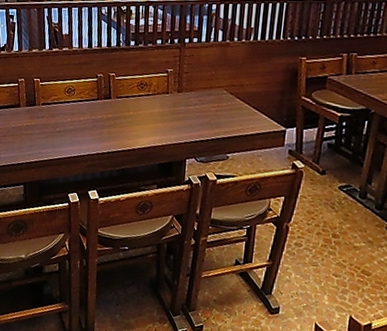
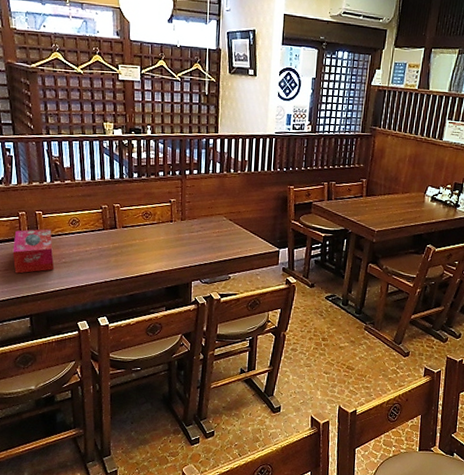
tissue box: none [11,96,49,141] -> present [12,228,55,274]

